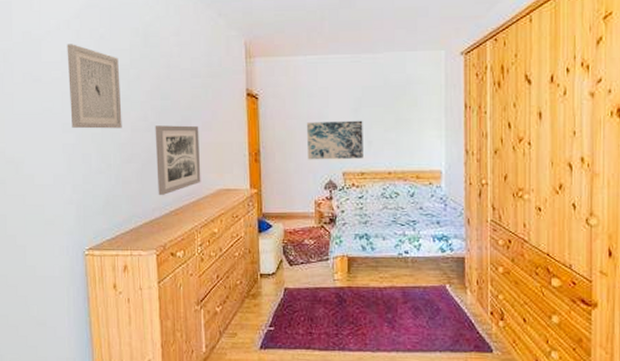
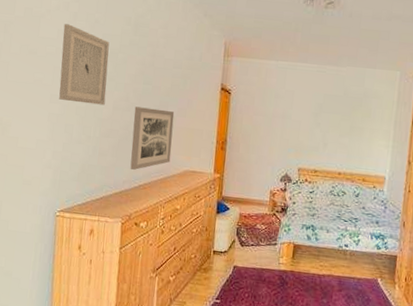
wall art: present [307,120,363,160] -> none [268,120,322,158]

